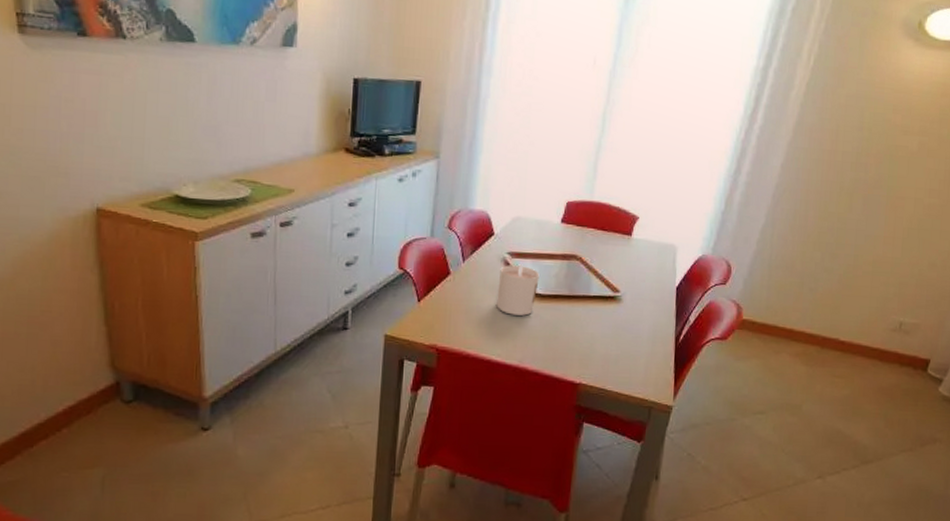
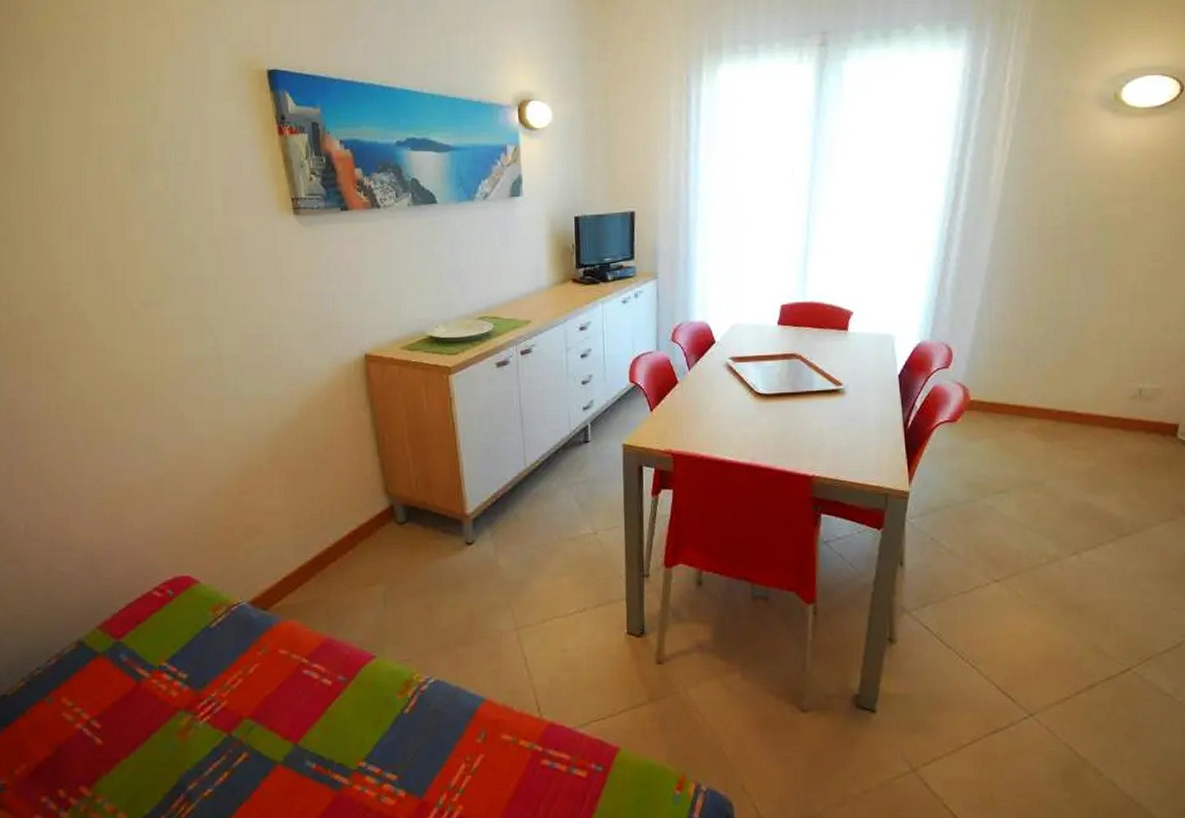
candle: present [496,264,540,316] -> none [724,367,763,416]

